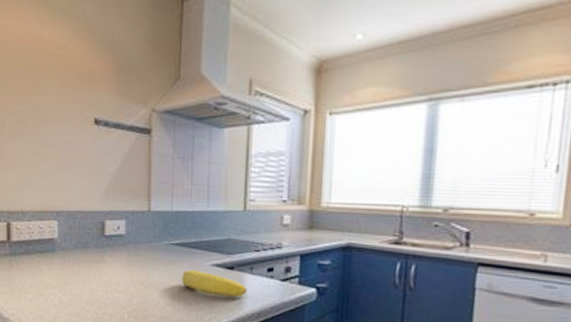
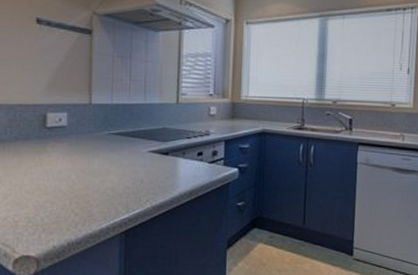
banana: present [182,270,247,297] -> none [121,157,180,179]

